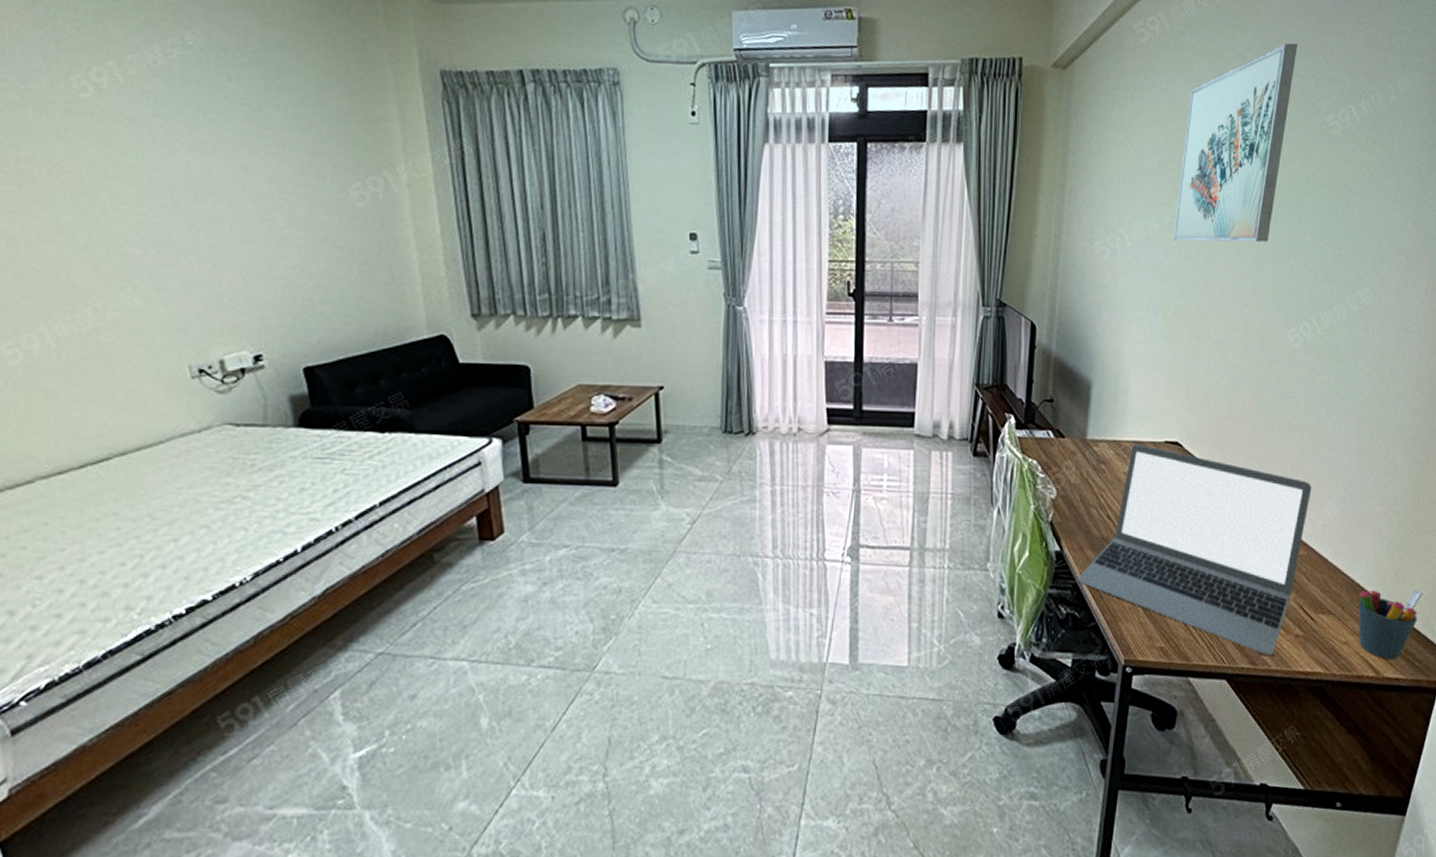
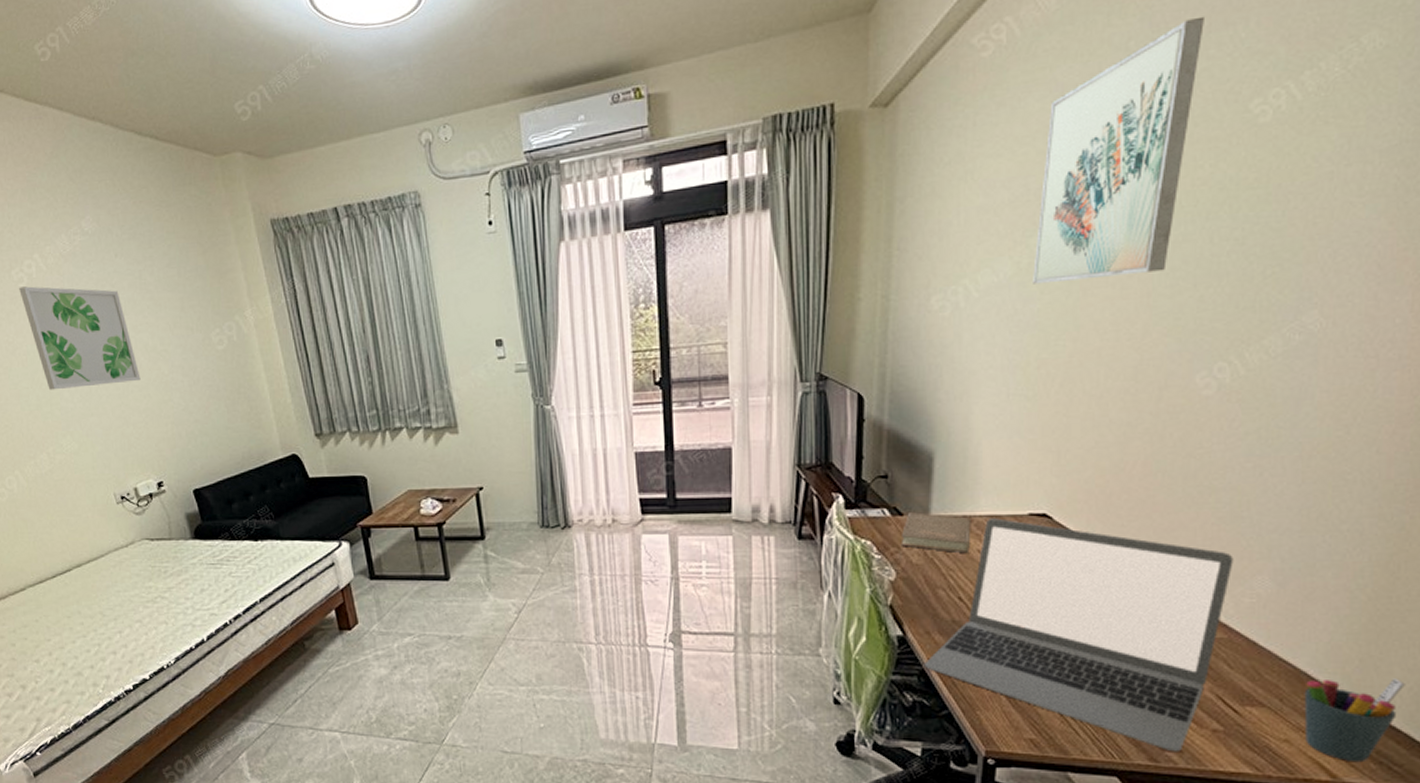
wall art: none [79,97,246,232] -> present [19,286,141,390]
book: none [1061,435,1120,474] -> present [900,512,971,553]

